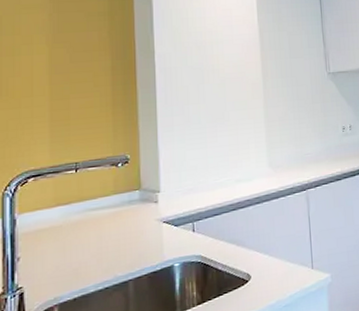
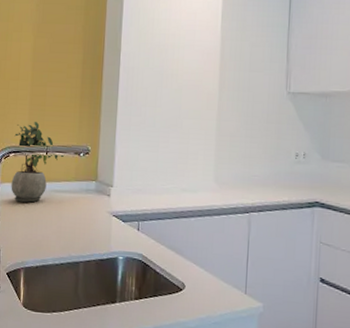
potted plant: none [32,137,99,231] -> present [11,121,65,203]

